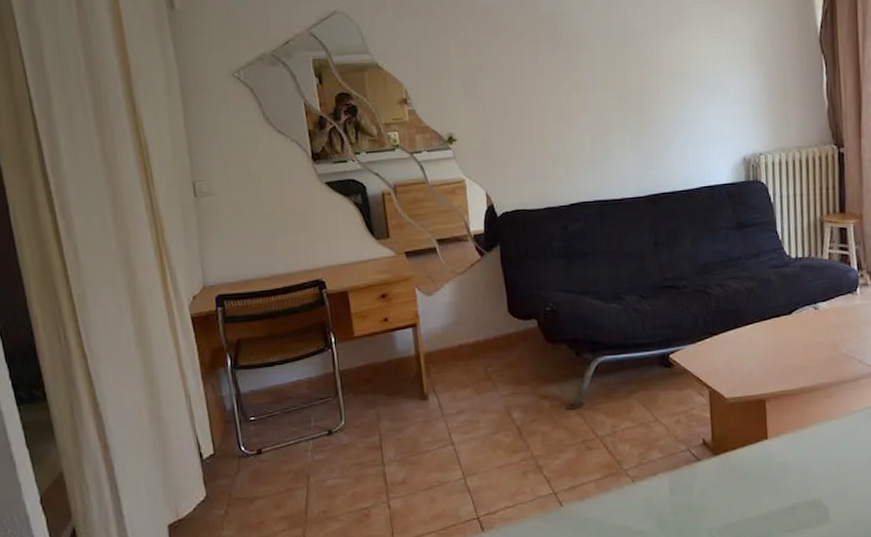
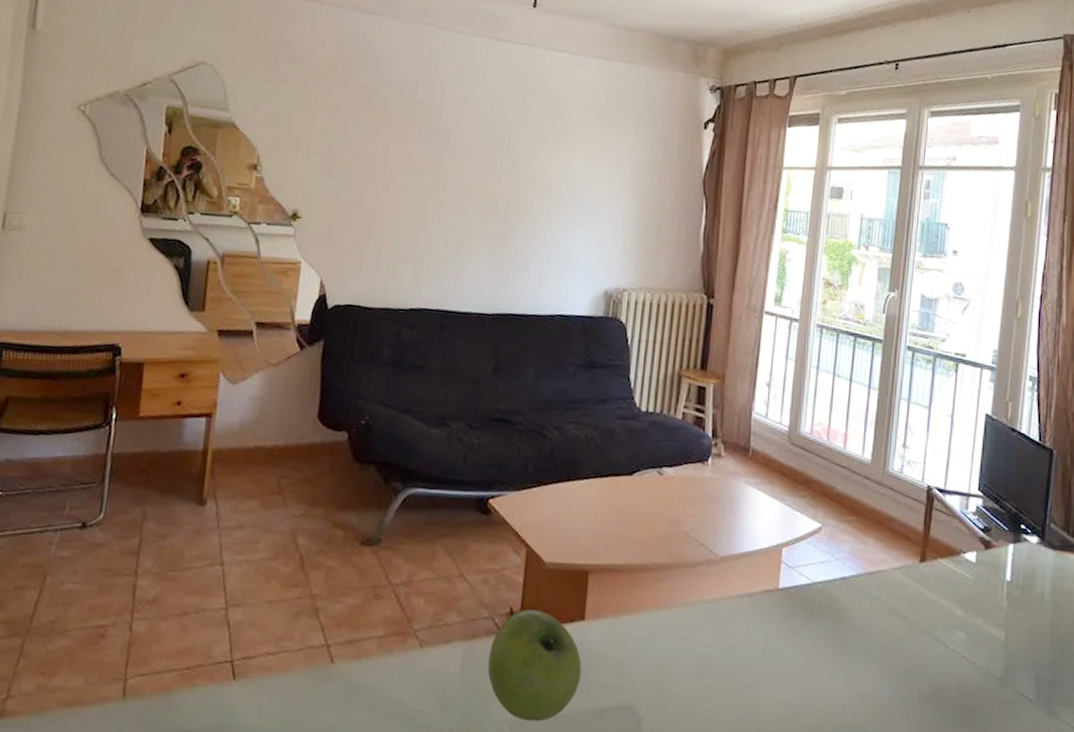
fruit: none [691,437,772,525] -> present [487,608,582,722]

